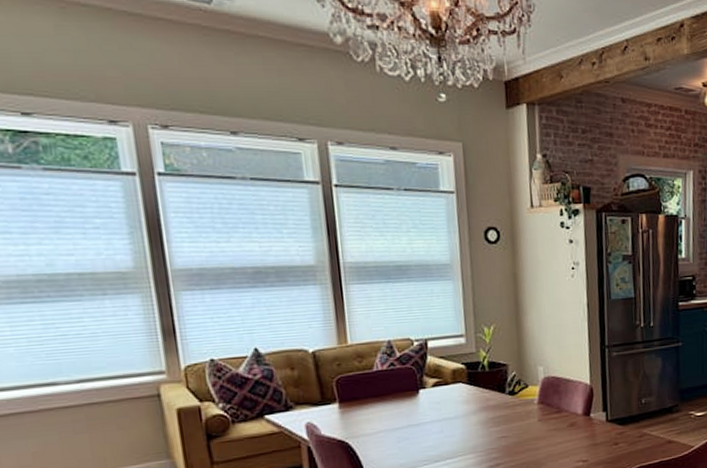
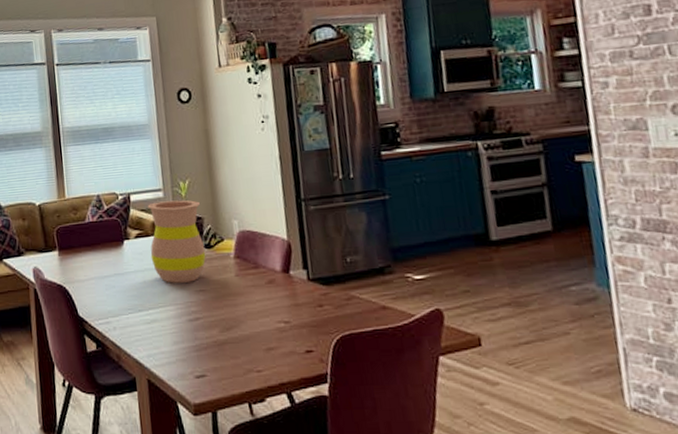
vase: none [447,346,510,432] -> present [147,199,206,283]

